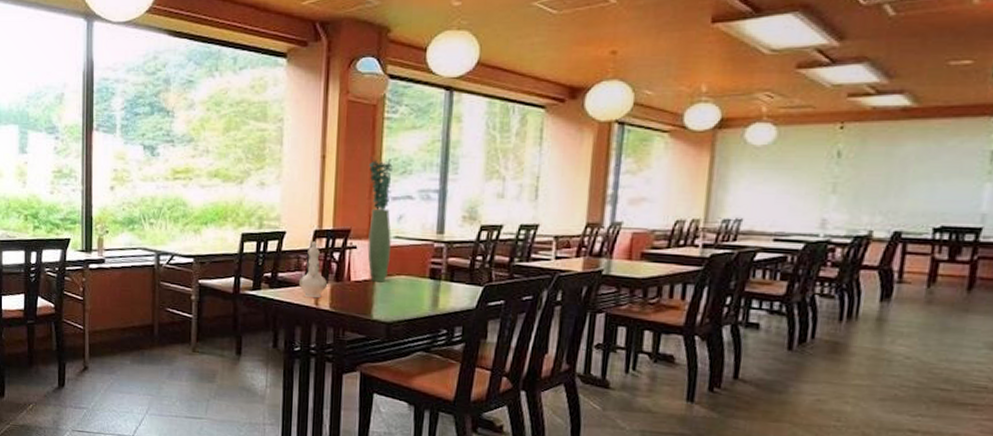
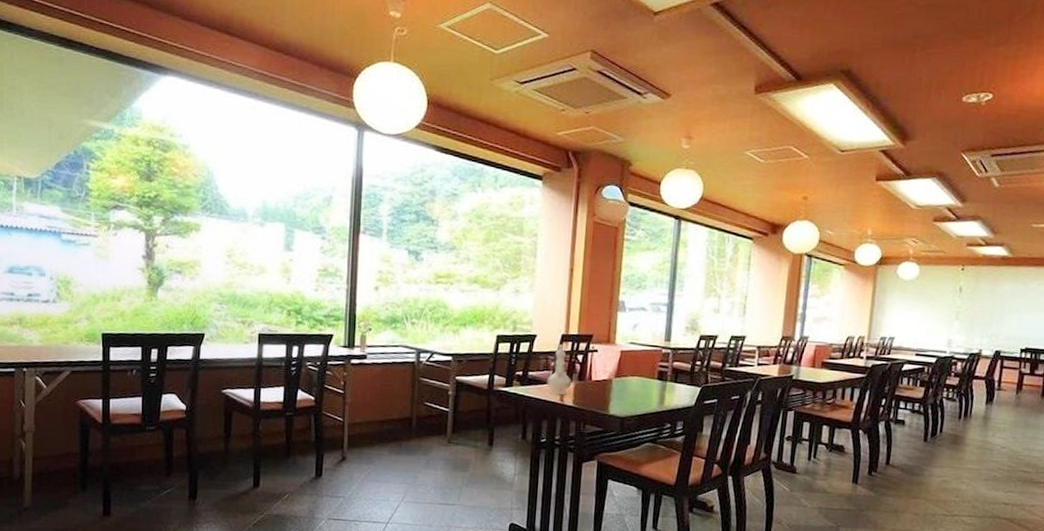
vase: present [367,157,393,283] -> none [606,272,630,382]

